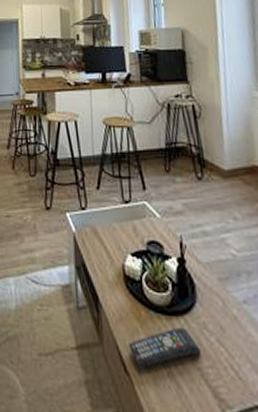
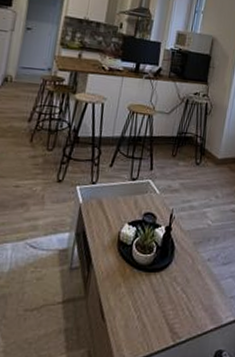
remote control: present [128,327,201,368] -> none [109,281,168,314]

